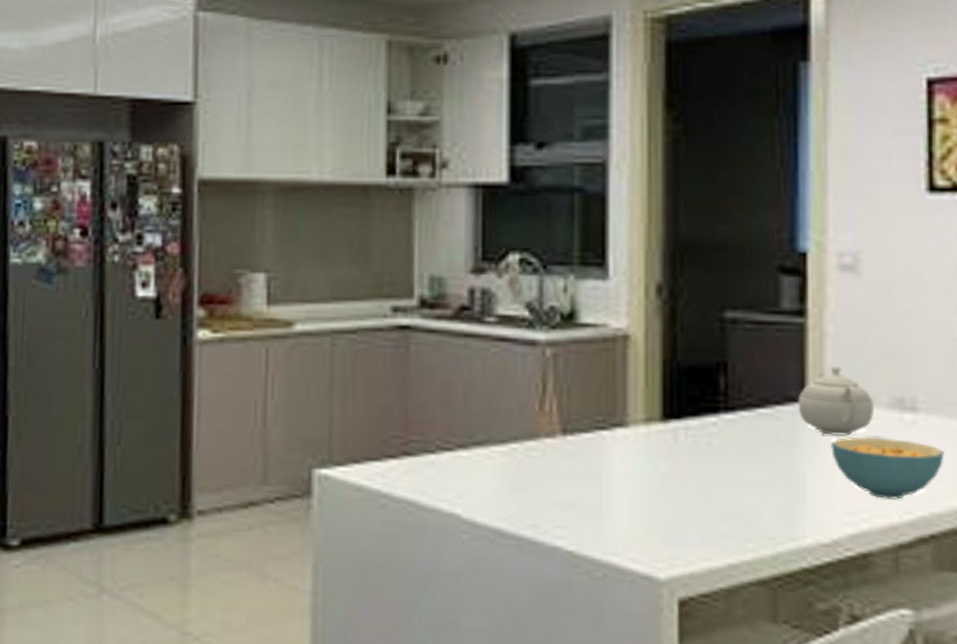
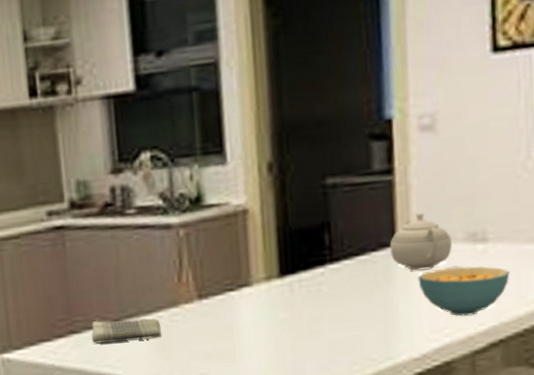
dish towel: none [430,444,515,475] -> present [92,318,162,344]

